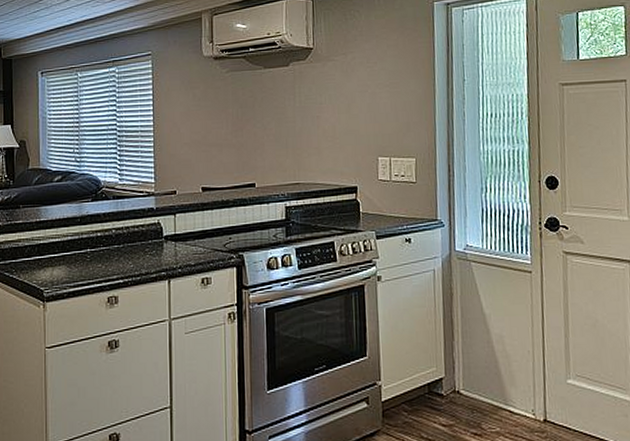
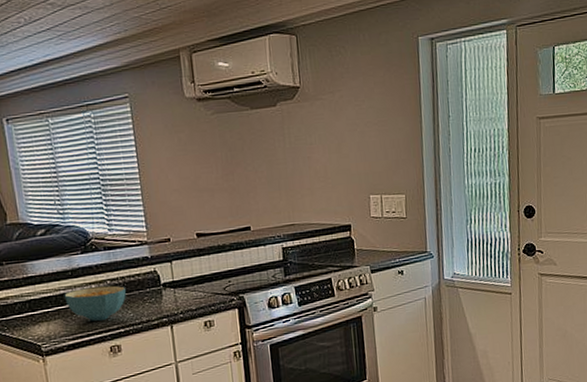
cereal bowl: none [71,235,129,270] -> present [64,285,126,321]

